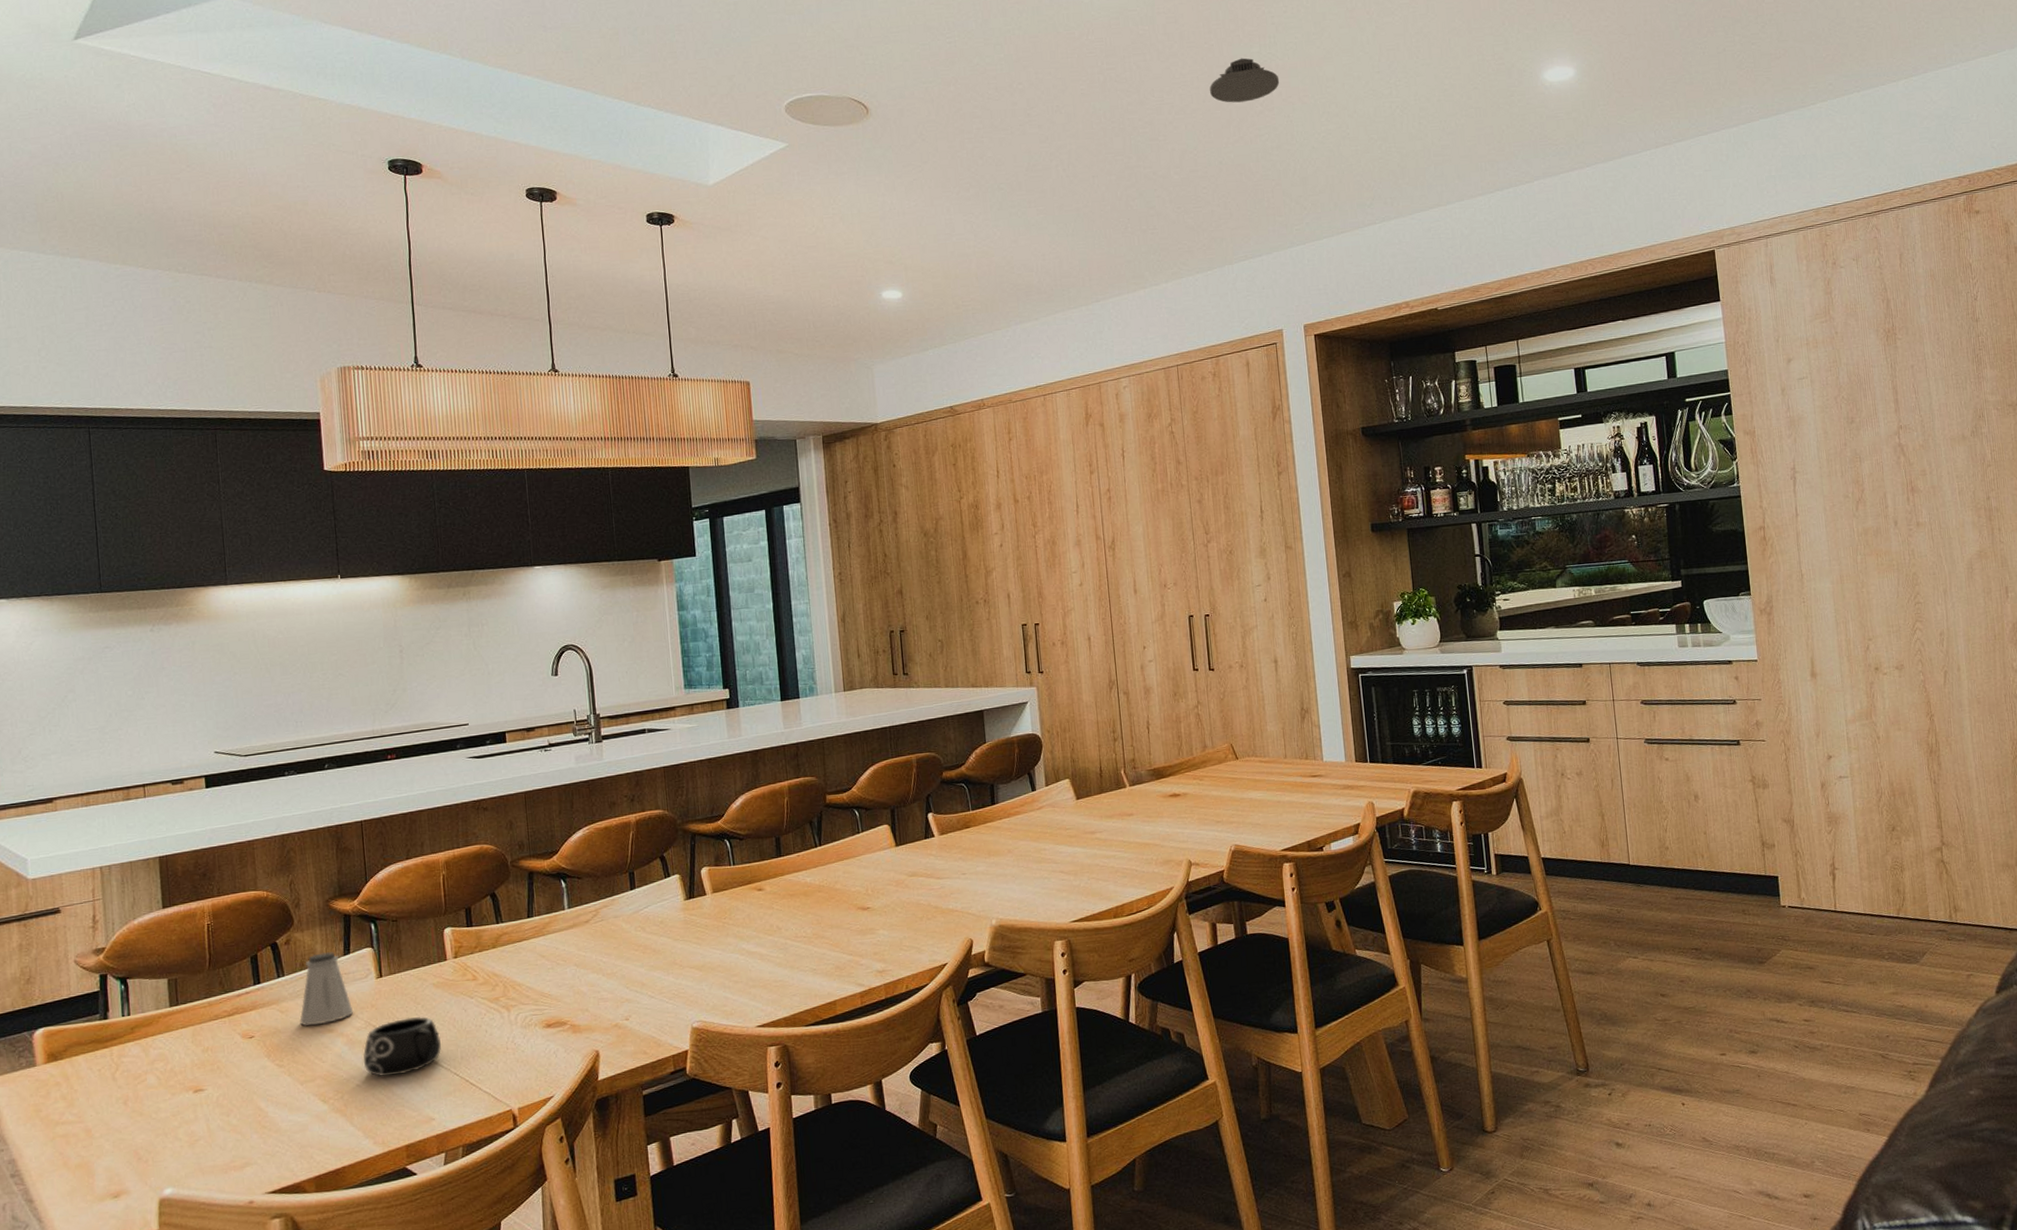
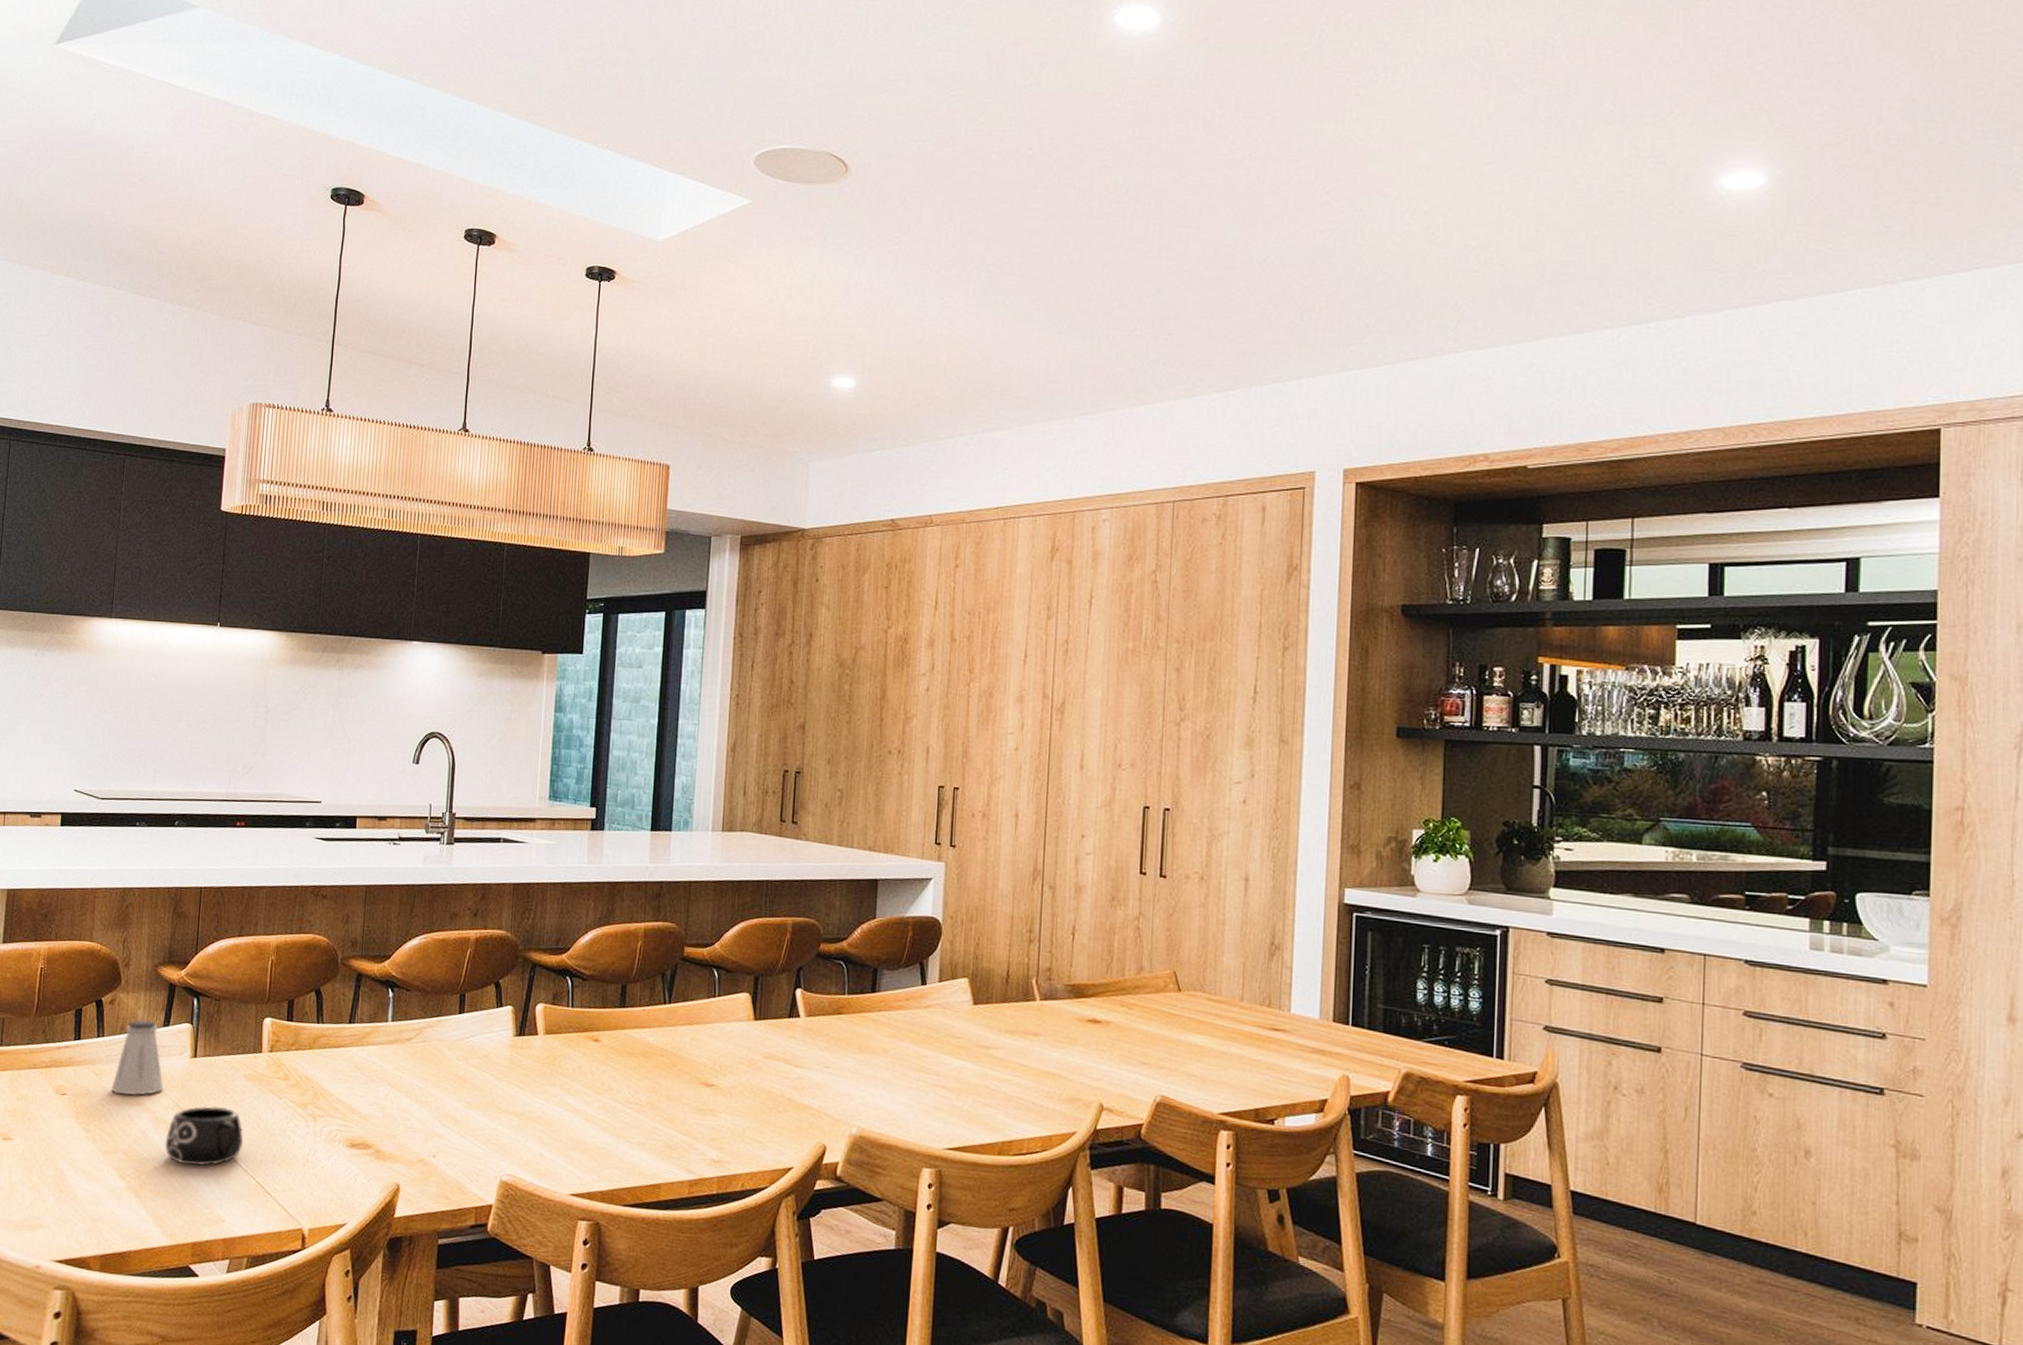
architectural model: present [1210,58,1280,103] -> none [1264,135,1356,189]

